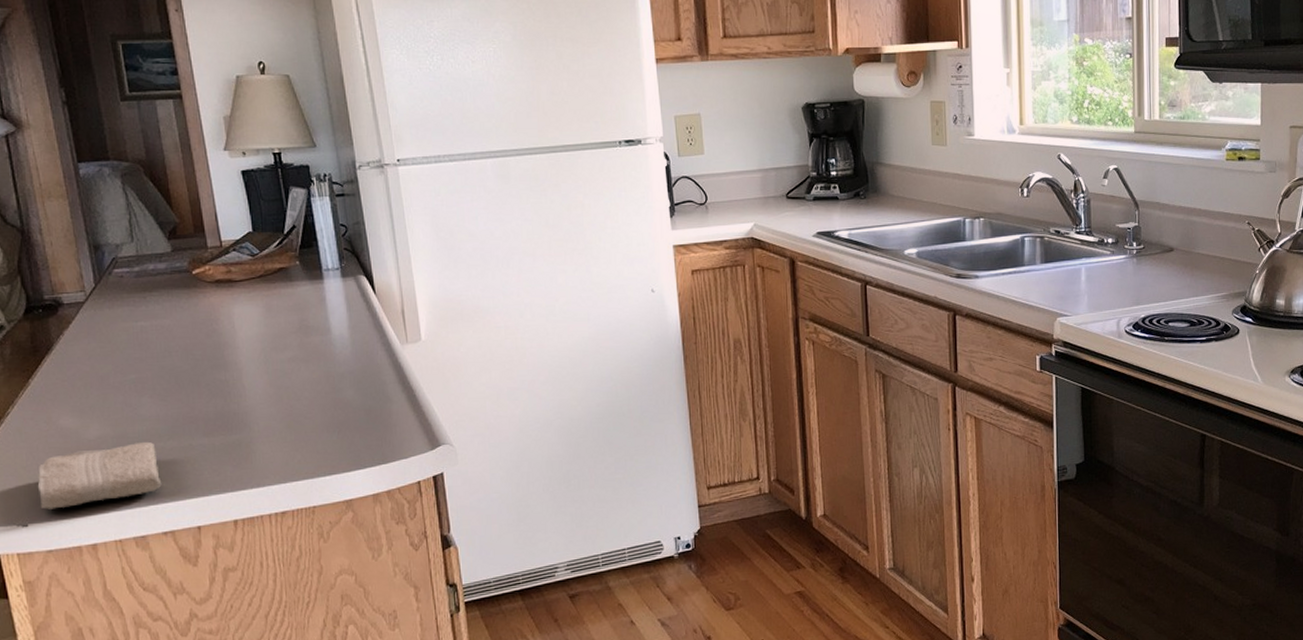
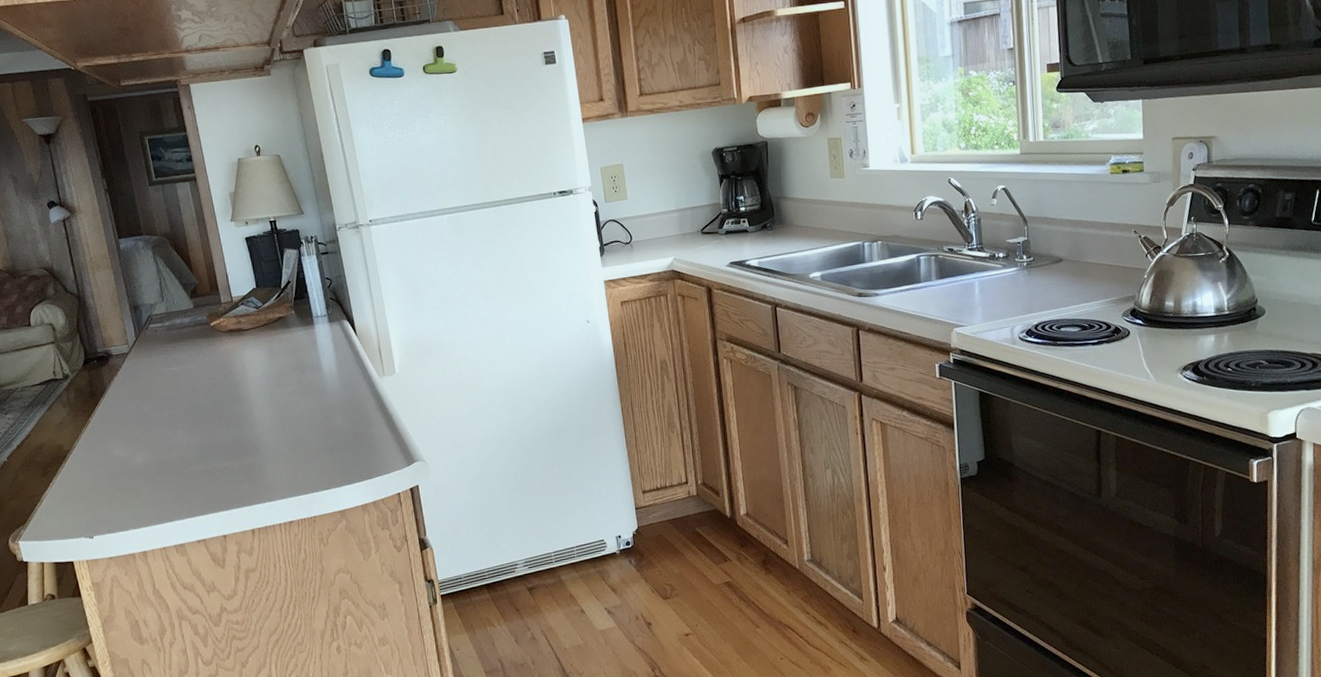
washcloth: present [37,441,162,510] -> none [99,466,194,524]

